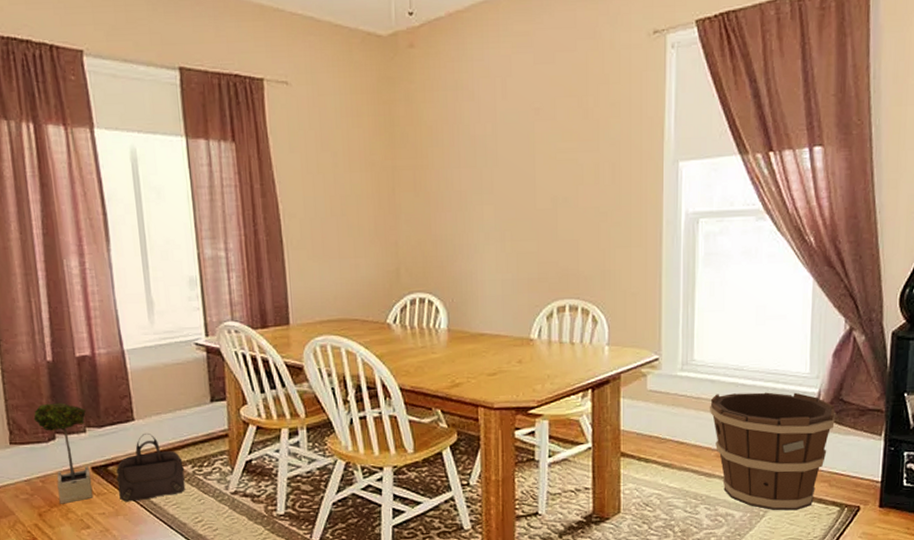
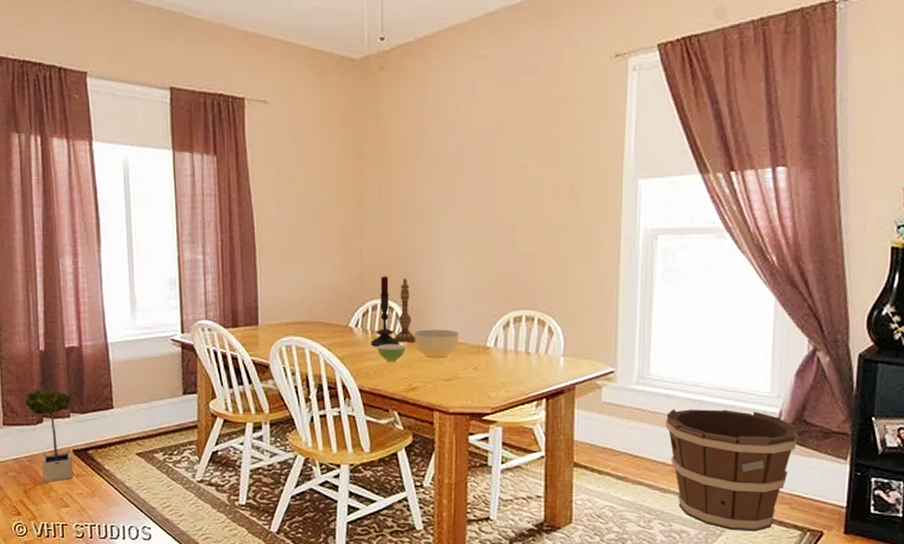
handbag: present [115,432,186,502] -> none [94,420,156,484]
candle: none [410,266,440,344] -> present [371,274,399,348]
bowl: none [417,339,448,360] -> present [377,344,406,363]
candlestick: none [433,269,457,338] -> present [393,278,415,343]
bowl: none [455,322,503,353] -> present [414,329,460,359]

